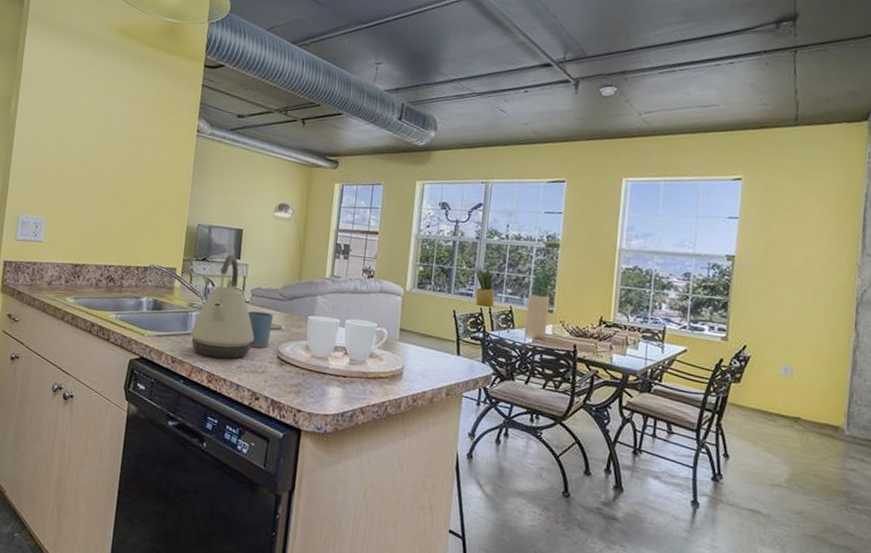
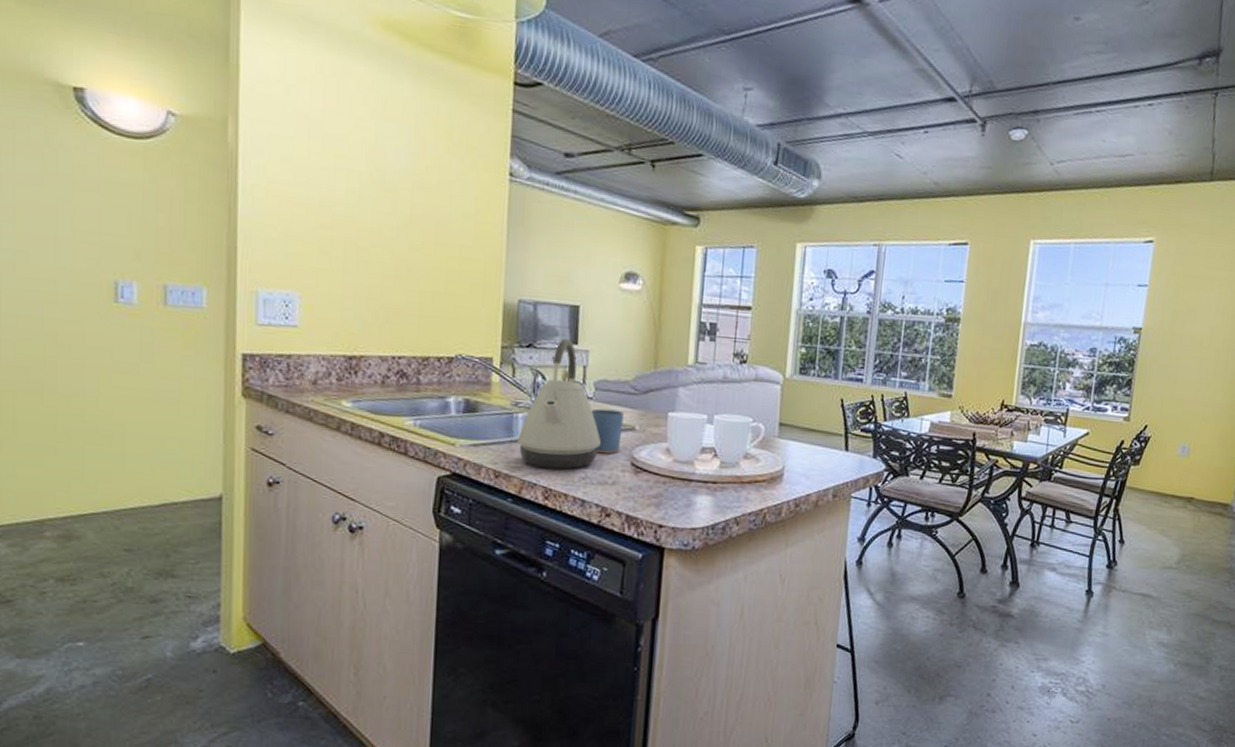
planter: present [475,265,497,307] -> none [865,345,891,393]
vase: present [525,266,552,340] -> none [920,344,951,429]

